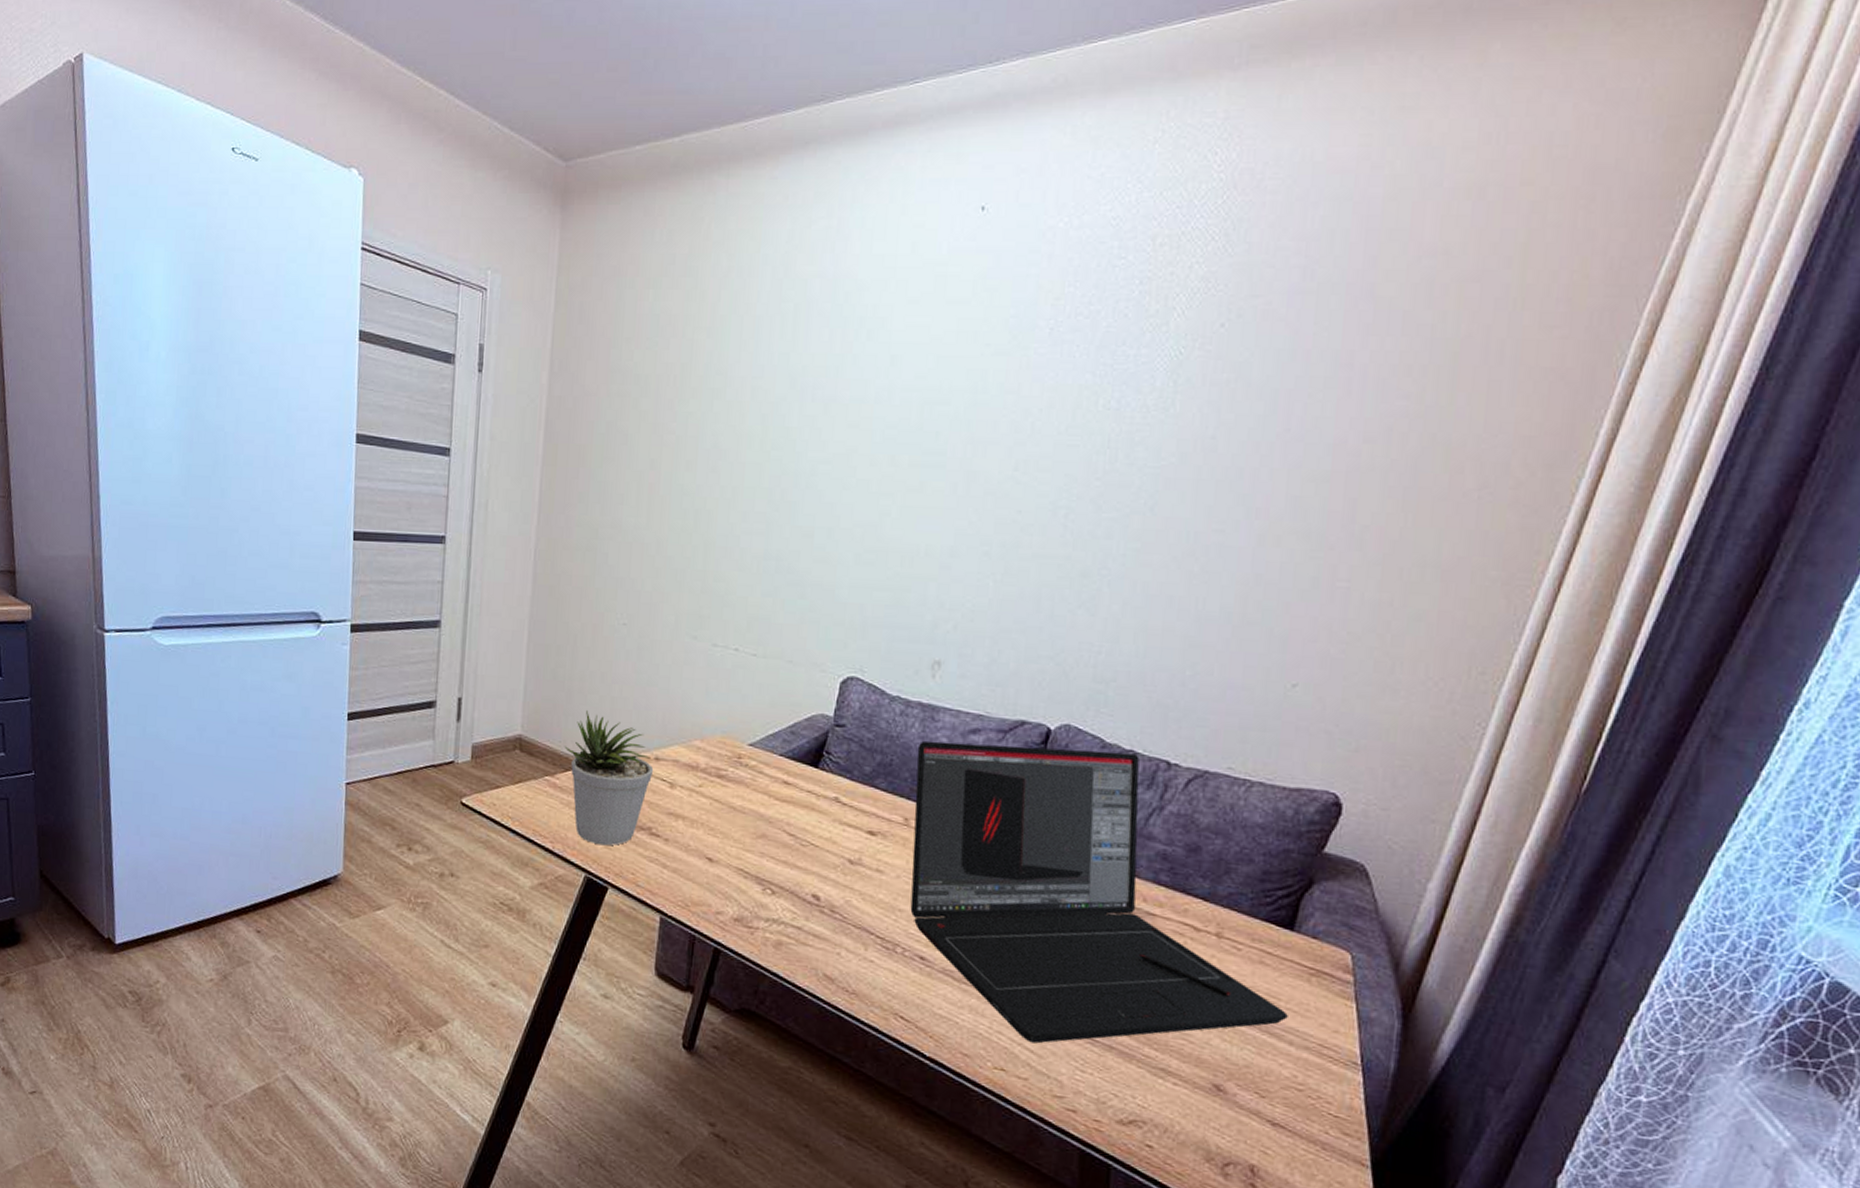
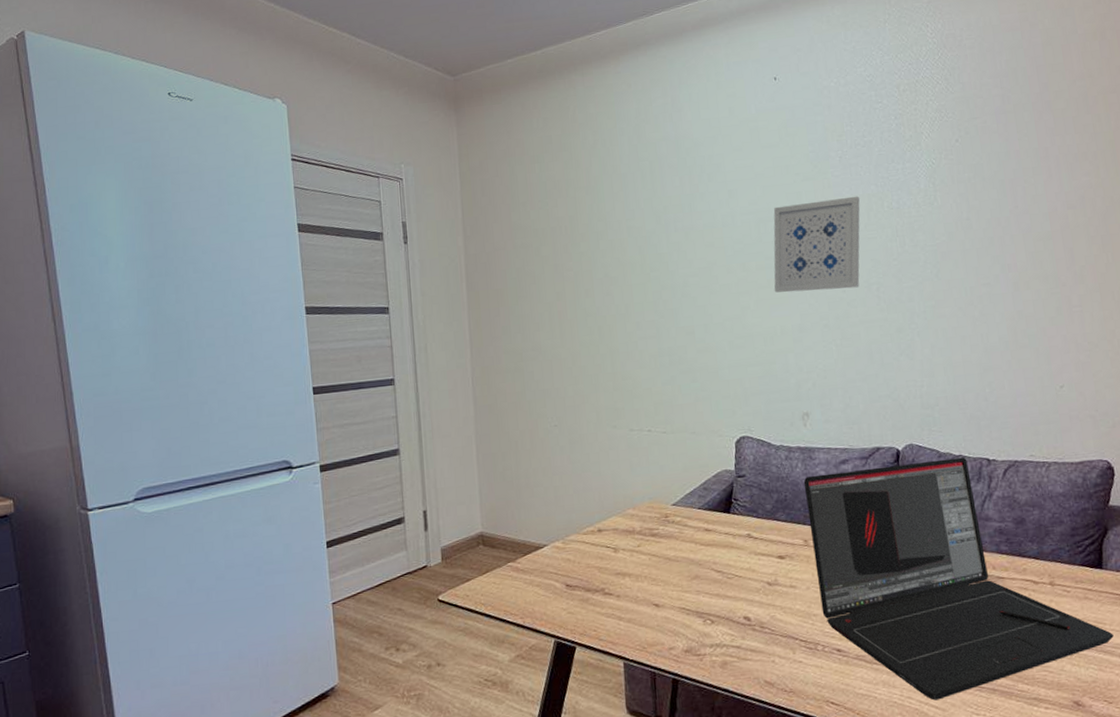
potted plant: present [564,710,654,846] -> none [520,501,599,612]
wall art: none [926,385,1066,510] -> present [773,196,860,293]

